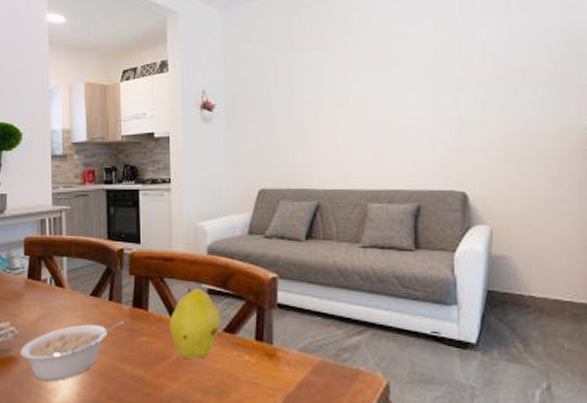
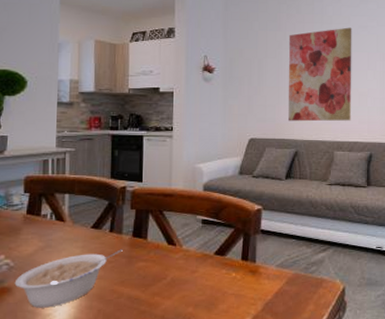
fruit: present [169,287,222,359] -> none [166,219,213,279]
wall art: none [302,37,390,166] -> present [288,27,352,122]

